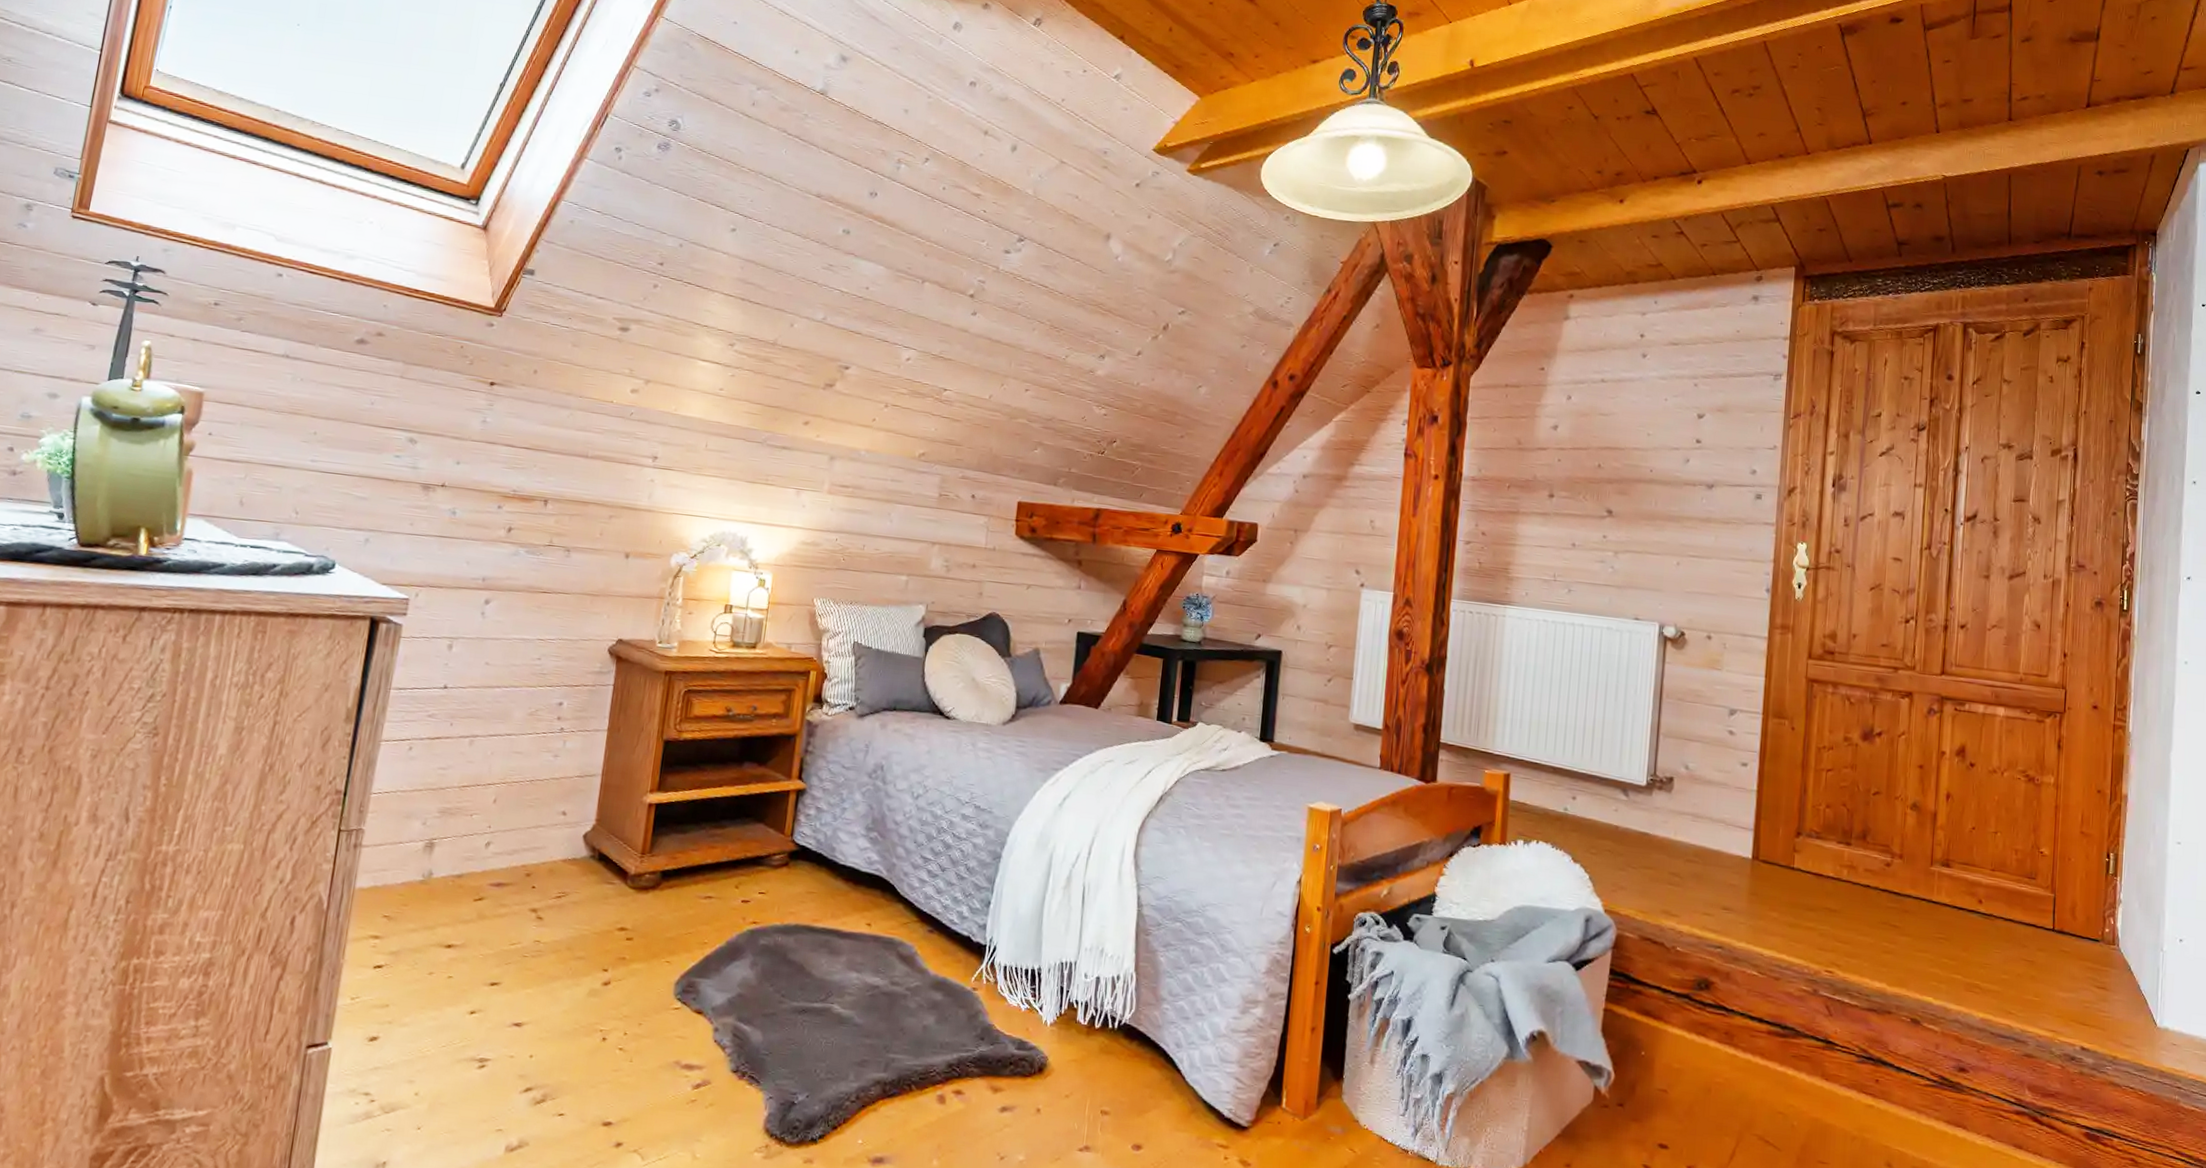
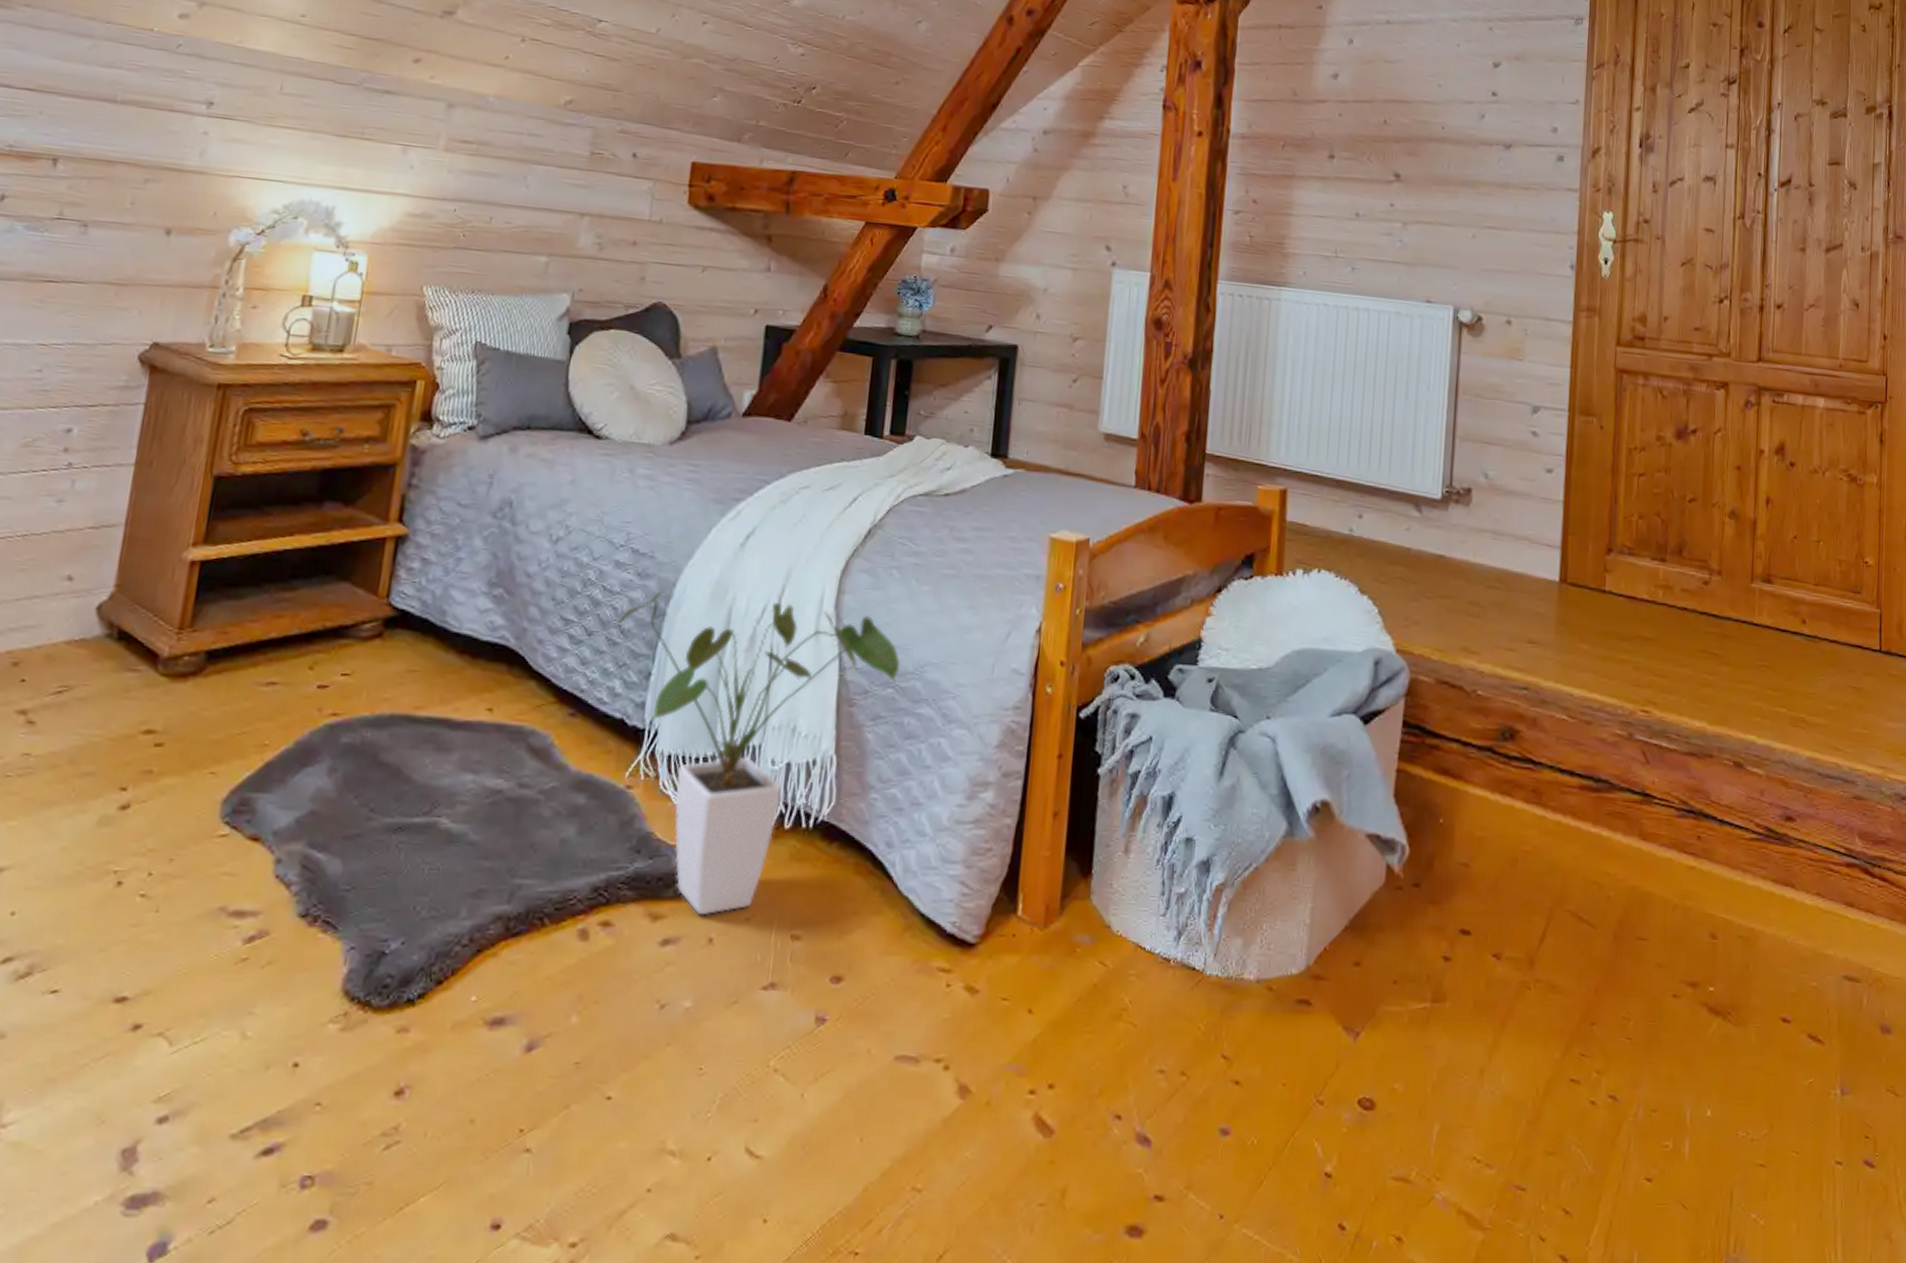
house plant: none [962,837,1186,1090] -> present [615,589,900,914]

